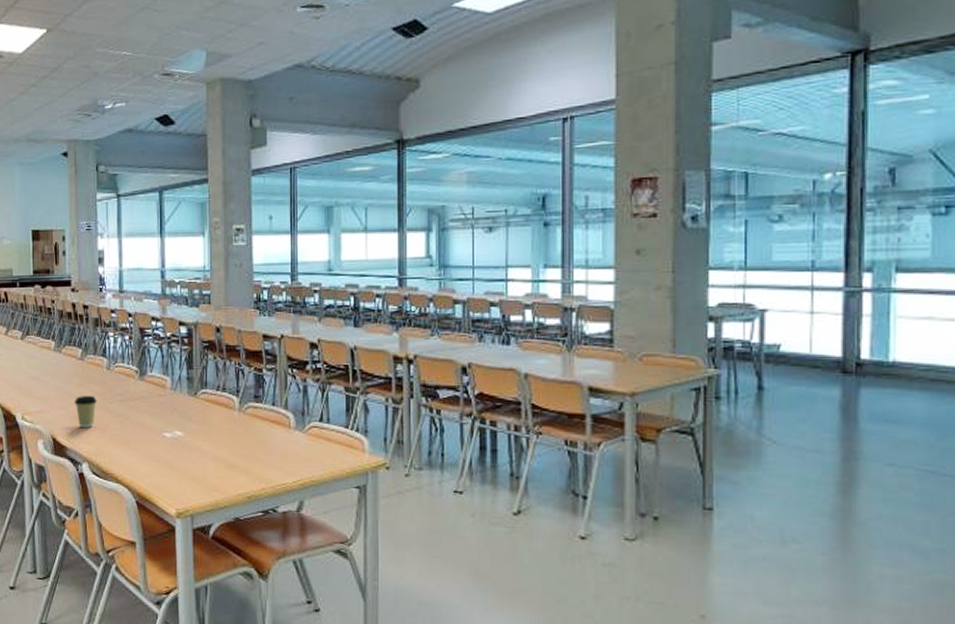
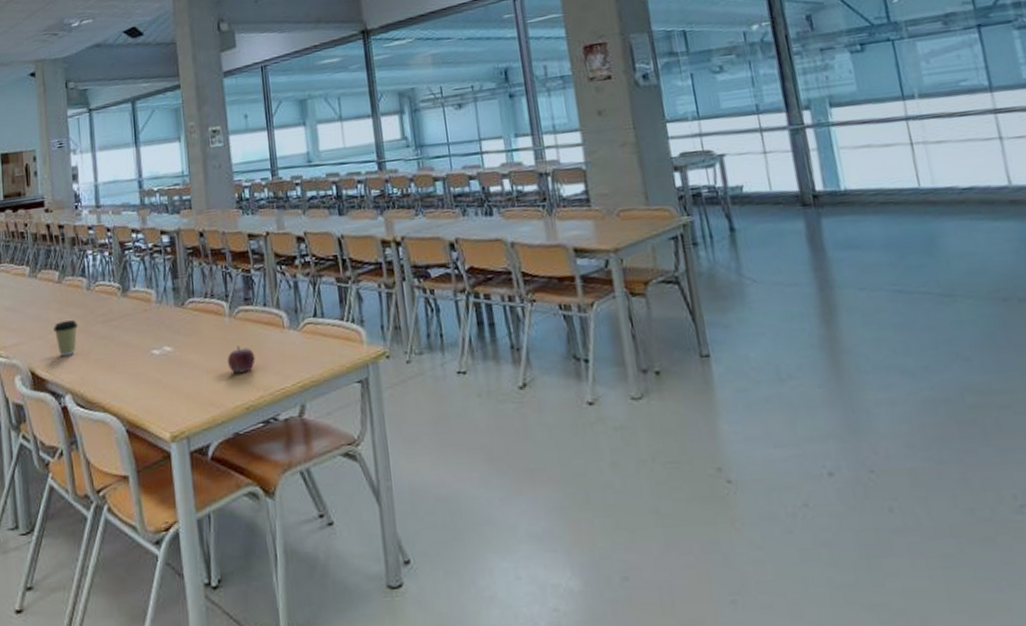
fruit: none [234,439,260,465] -> present [228,345,256,374]

